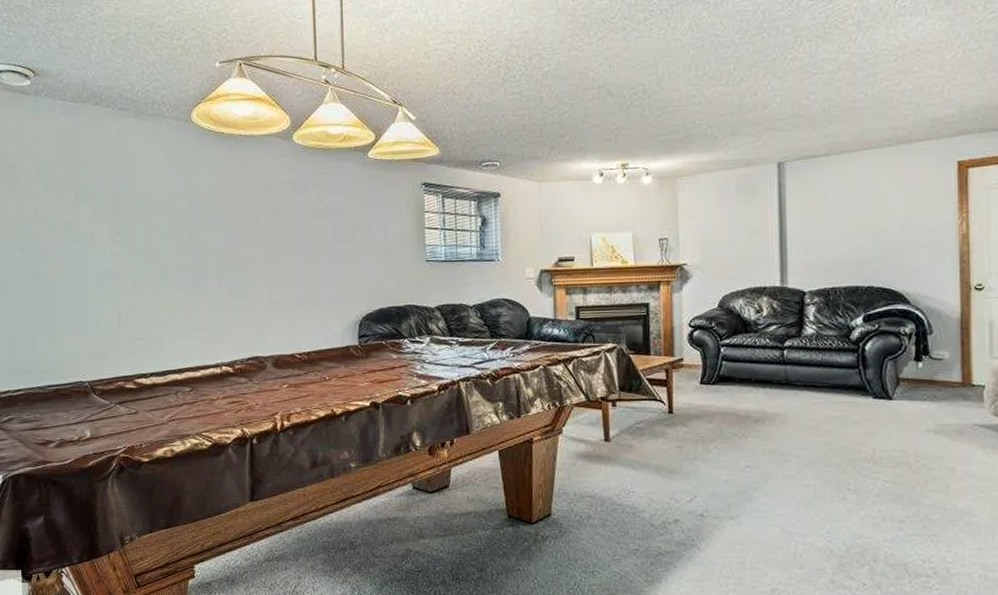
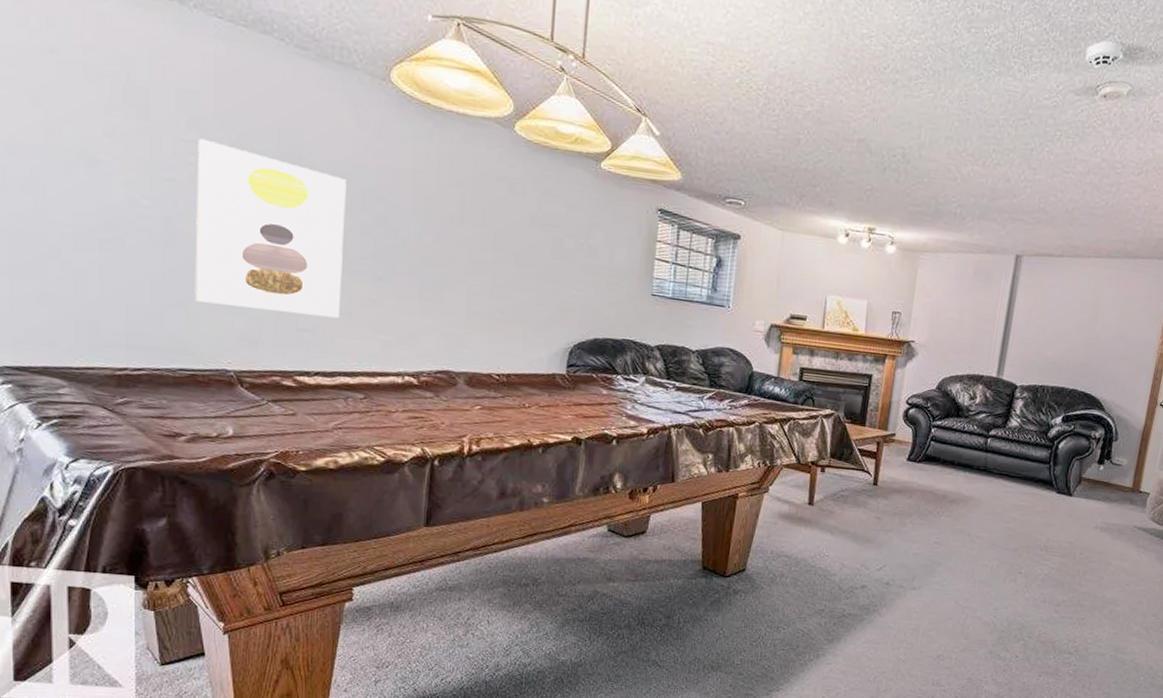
wall art: none [52,195,166,328] -> present [194,138,347,319]

